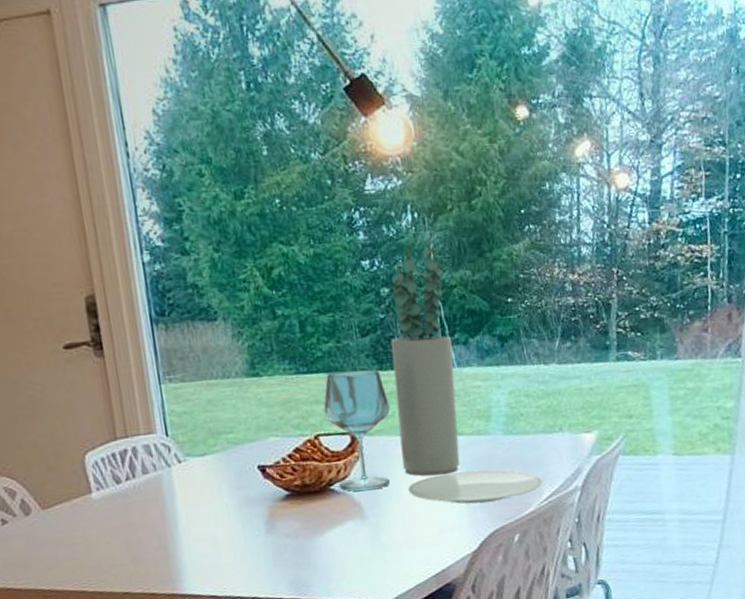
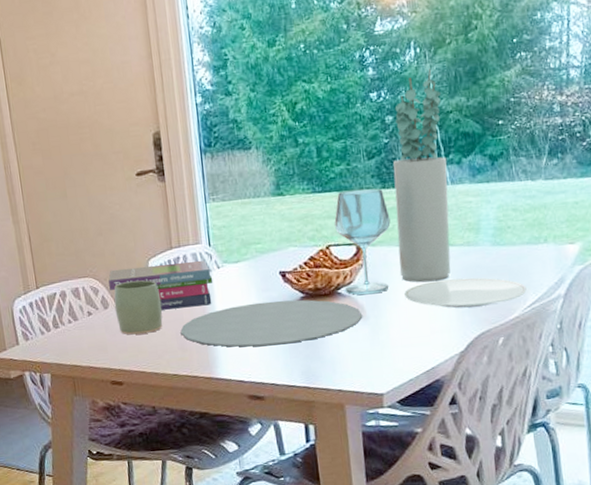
books: none [29,453,174,515] -> present [108,260,213,310]
mug: none [37,478,108,547] -> present [113,280,163,335]
placemat: none [131,498,361,557] -> present [180,299,363,347]

